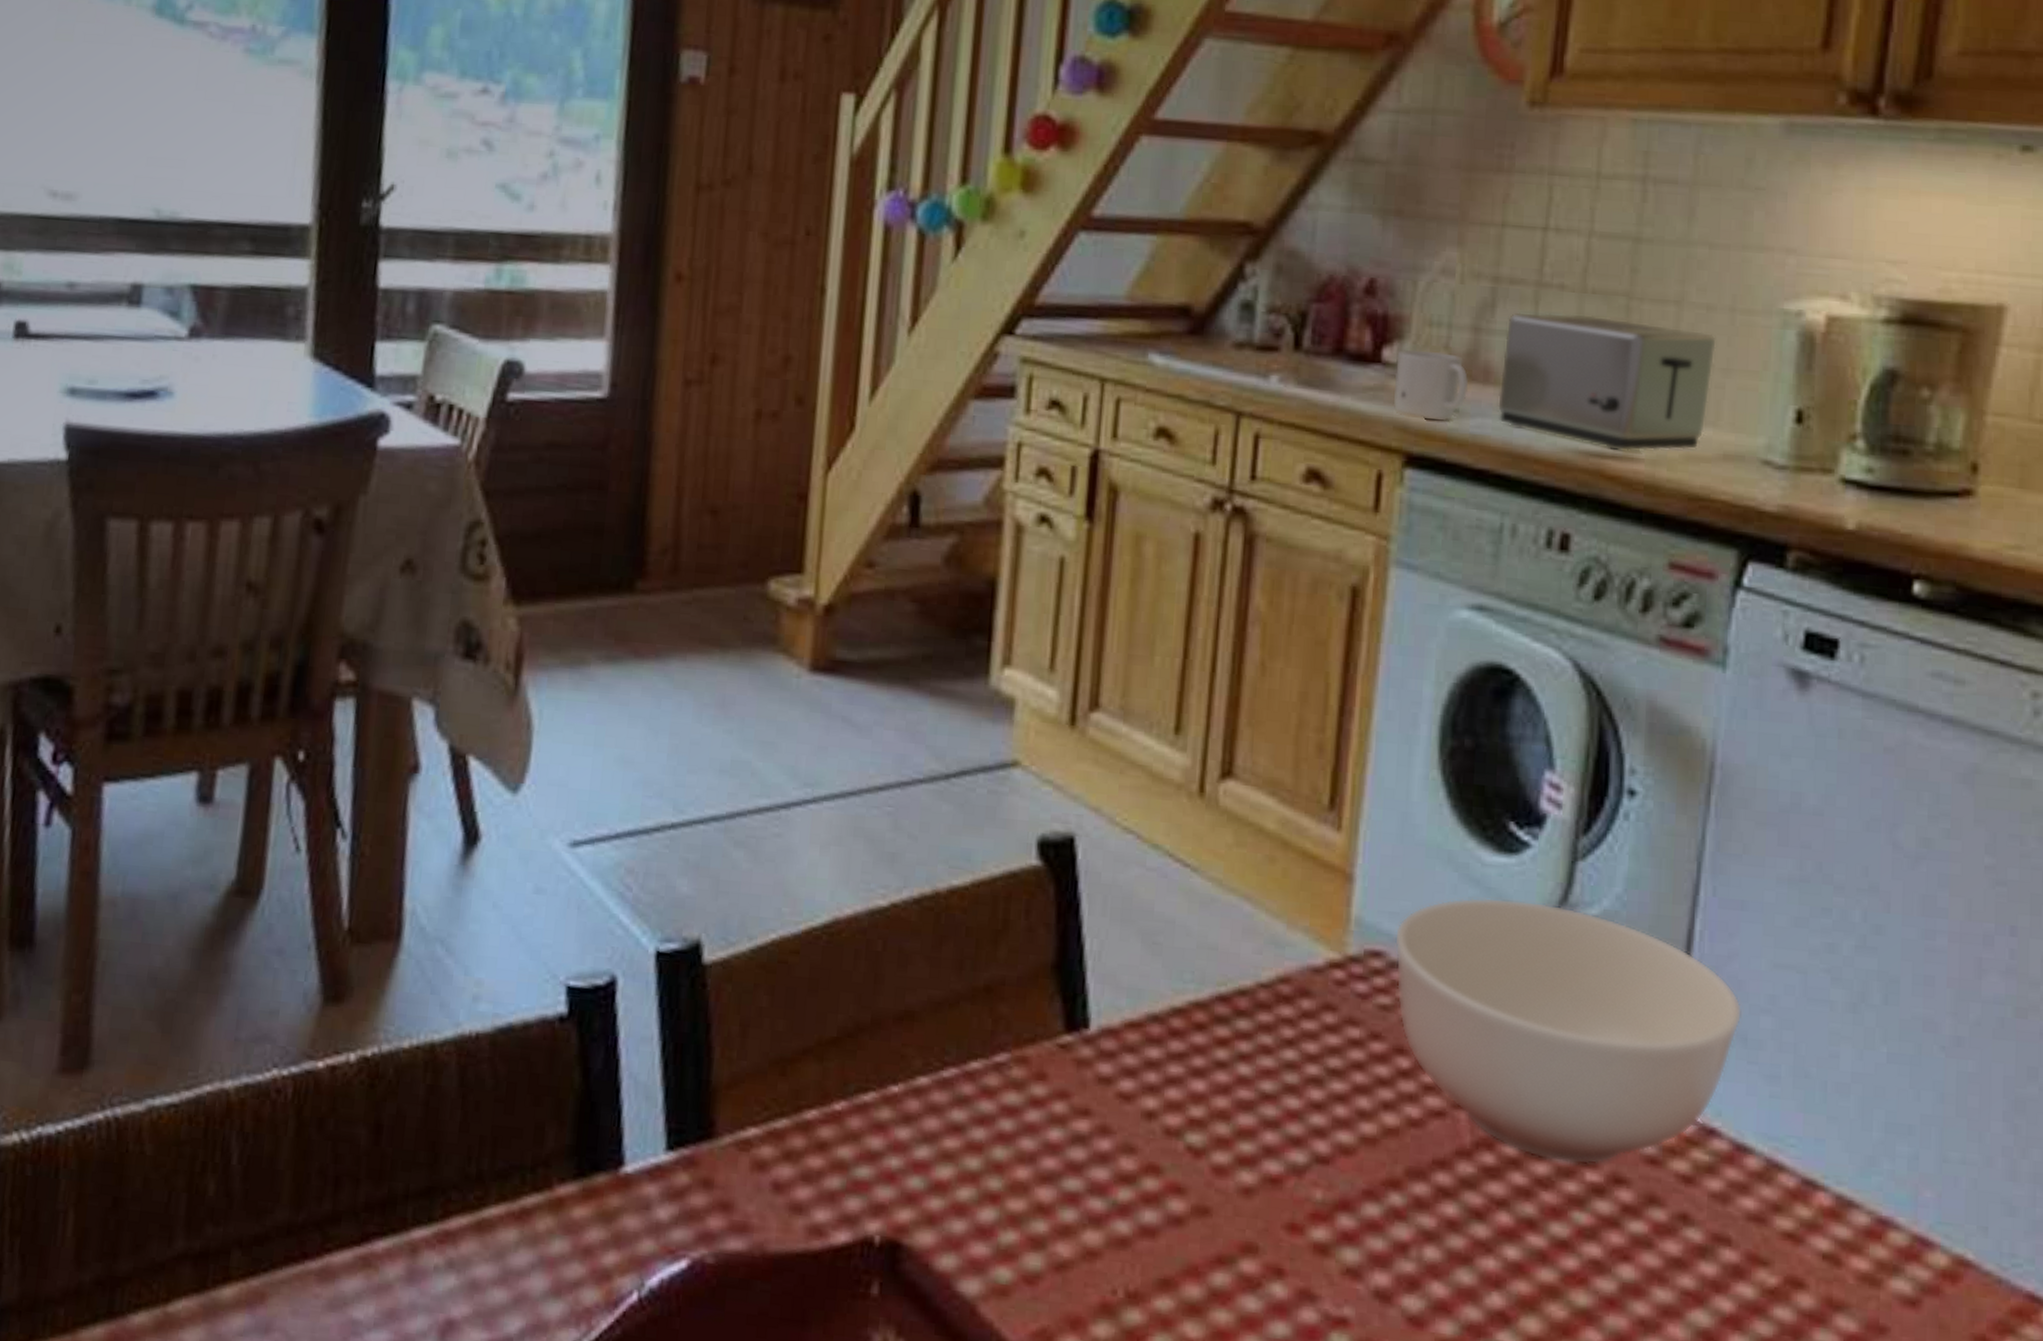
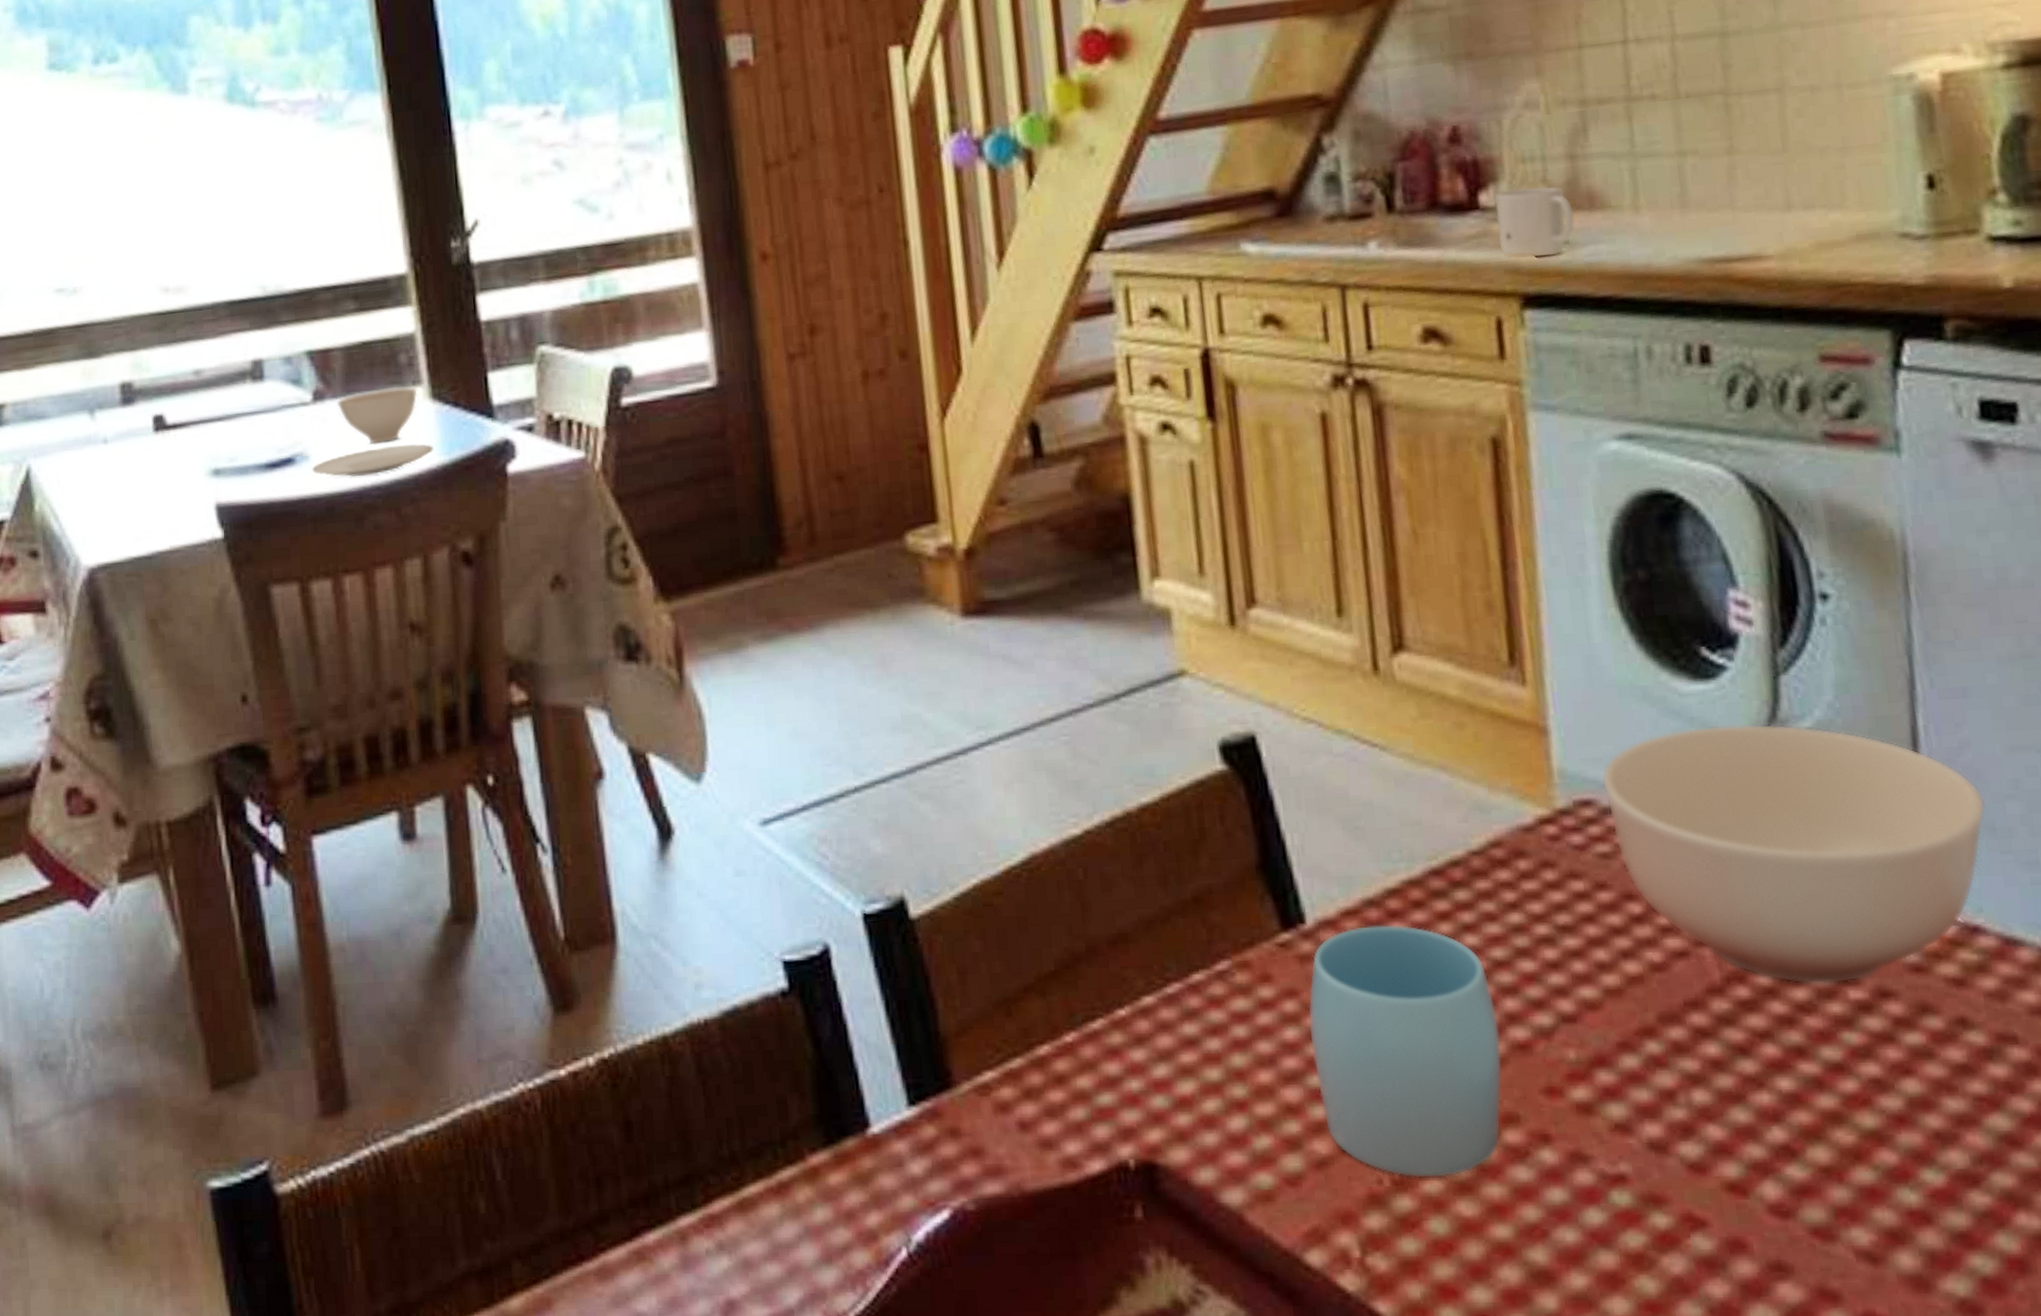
plate: none [174,396,305,423] -> present [312,443,433,477]
bowl: none [212,337,300,394] -> present [336,386,418,445]
mug: none [1072,1040,1256,1297] -> present [1308,924,1502,1178]
toaster: present [1498,312,1716,451] -> none [1603,114,1832,252]

